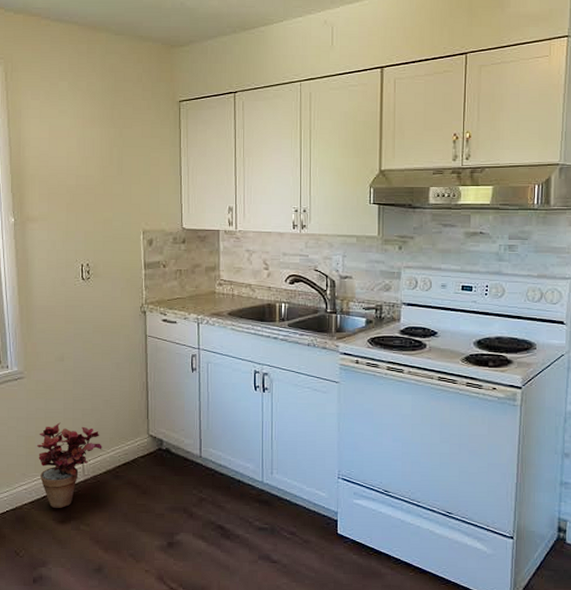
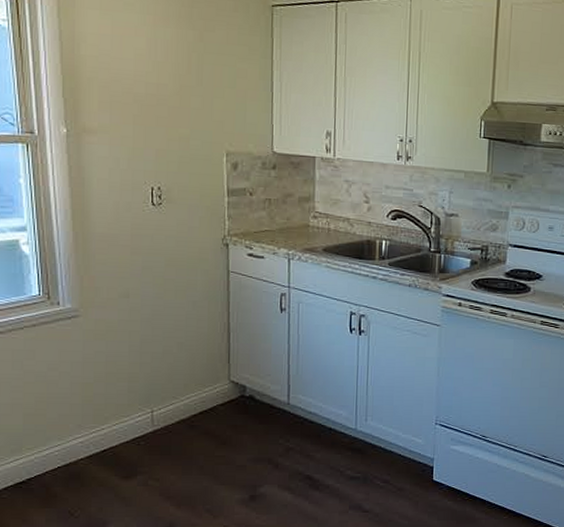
potted plant: present [36,422,102,508] -> none [95,367,175,462]

